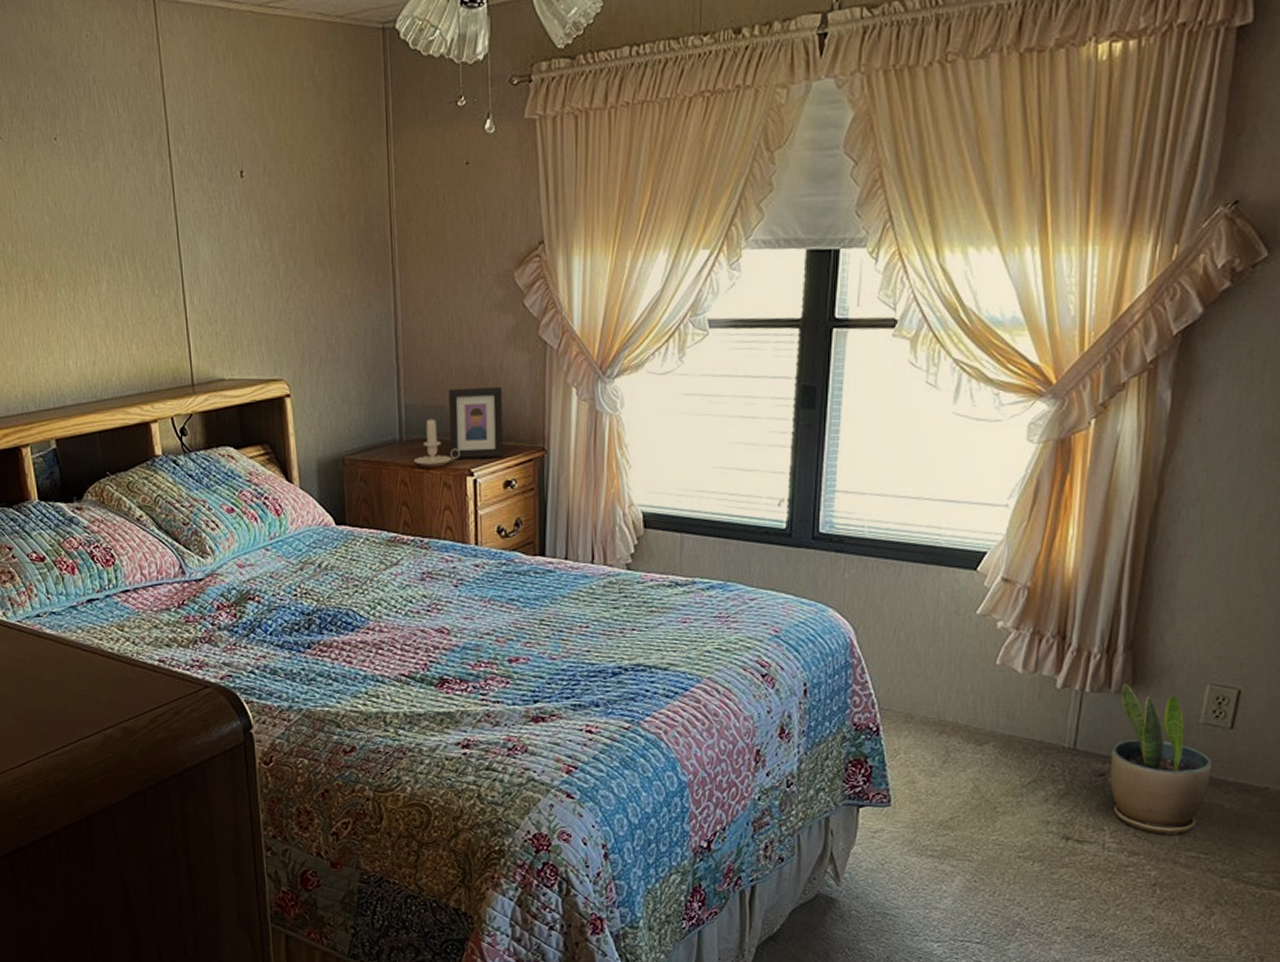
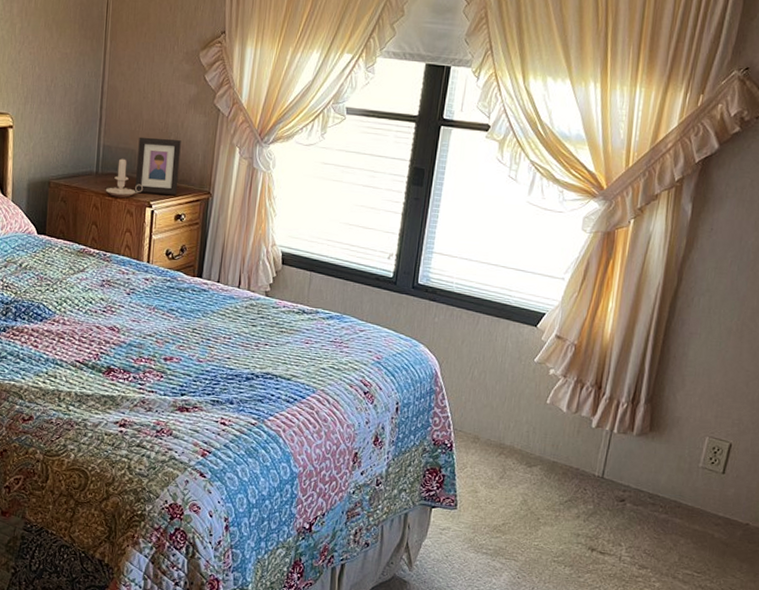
potted plant: present [1109,682,1213,836] -> none [628,428,708,556]

